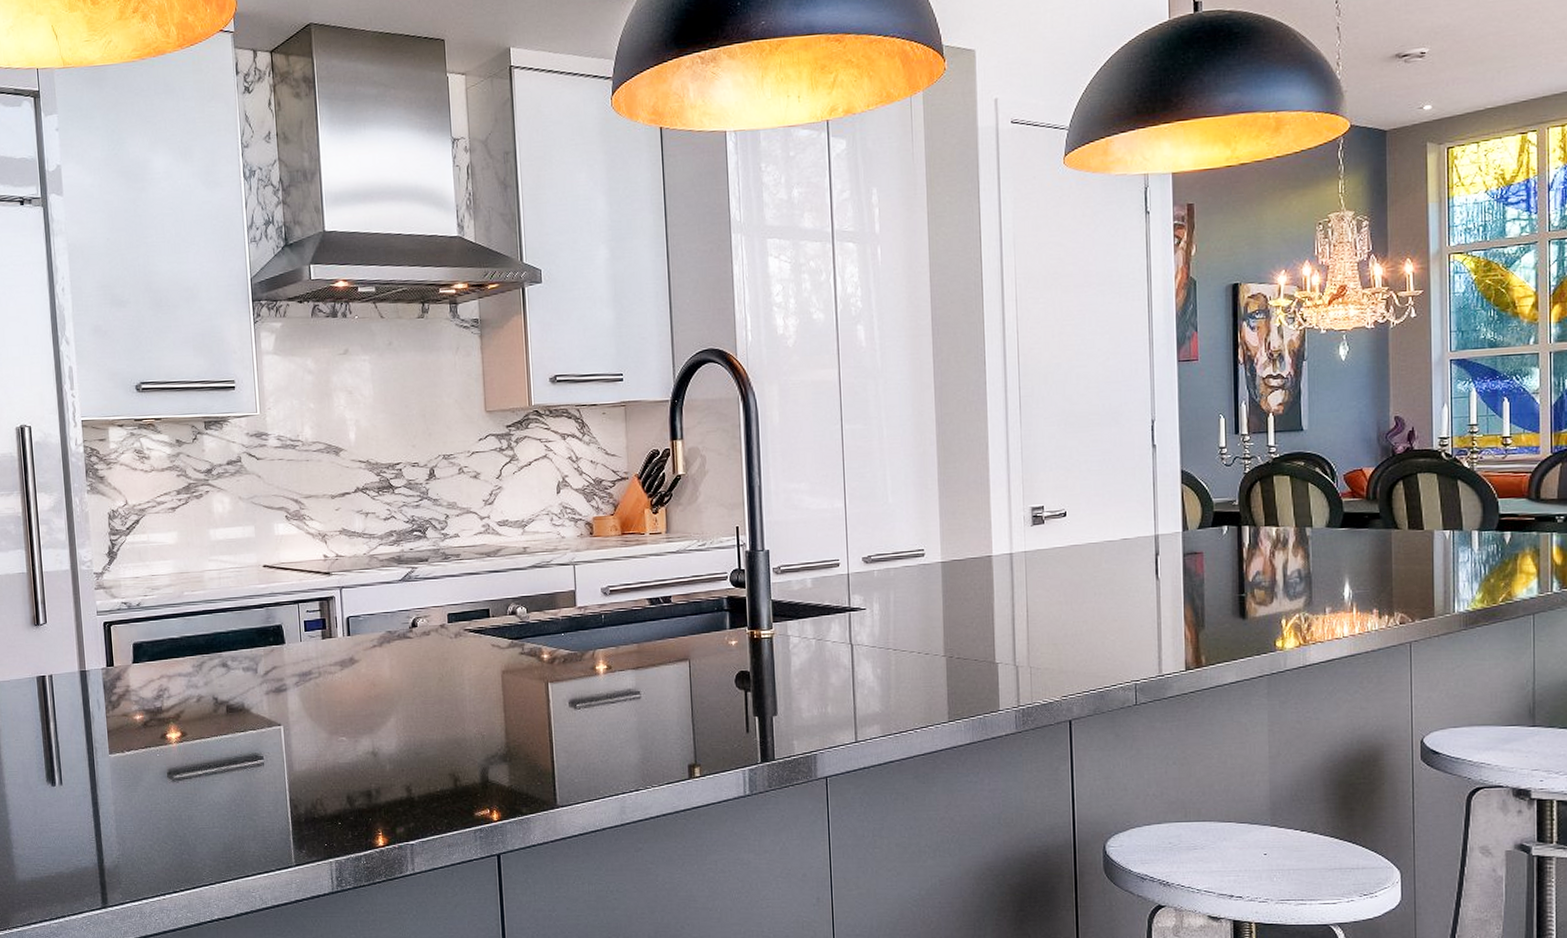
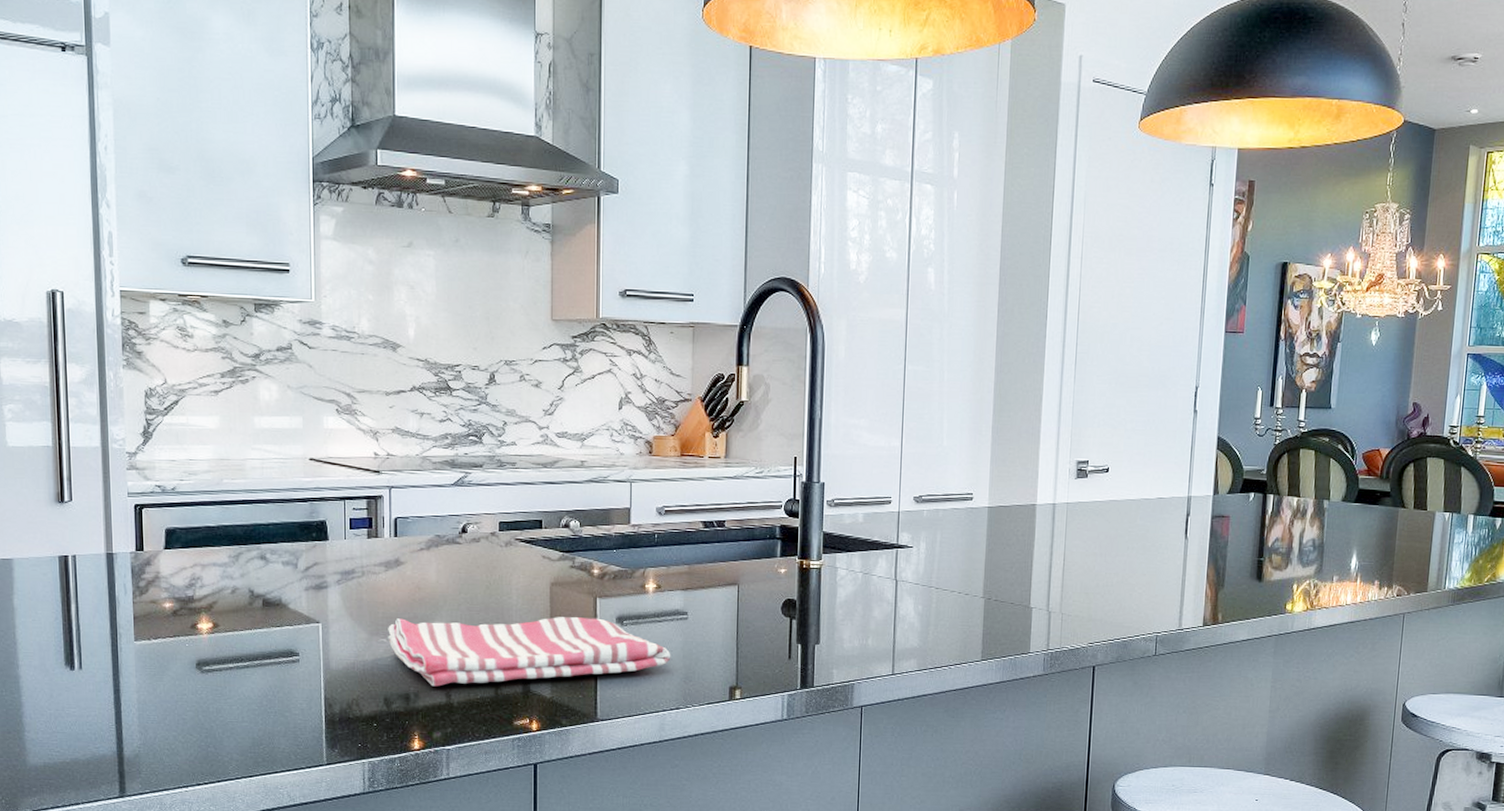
dish towel: none [346,703,627,782] -> present [387,617,671,687]

